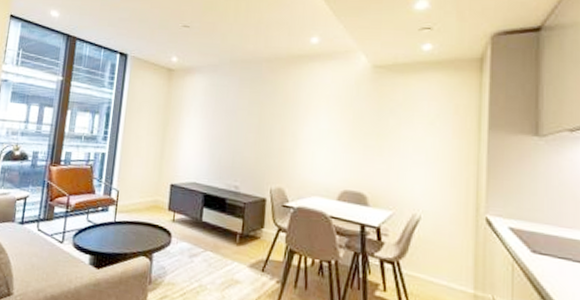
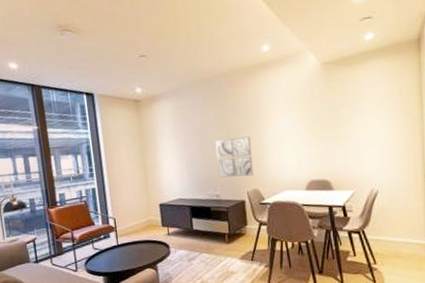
wall art: none [241,126,283,173] -> present [215,136,253,178]

